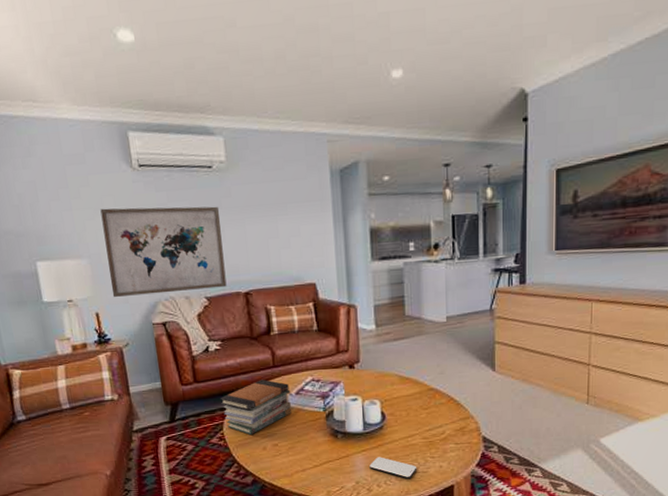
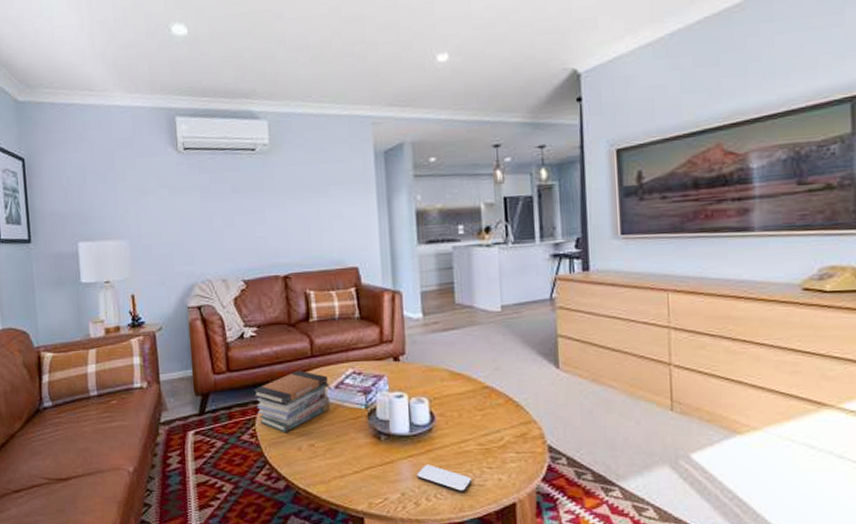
wall art: present [100,206,227,297] -> none [144,188,265,279]

